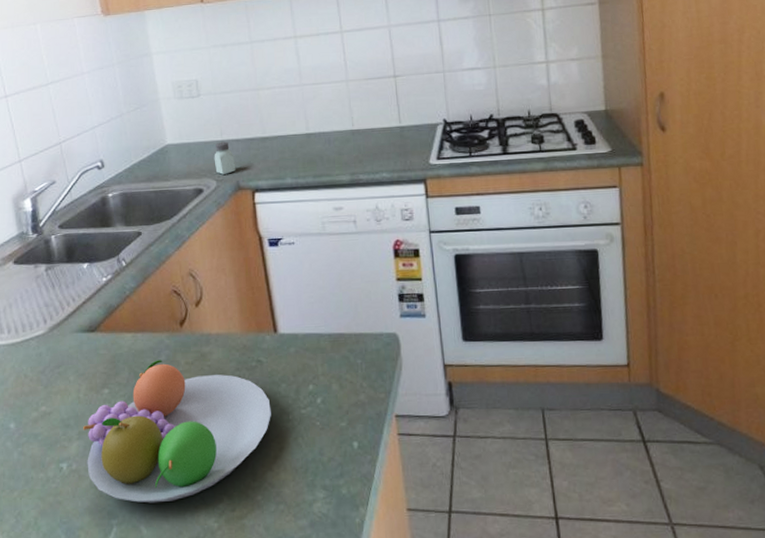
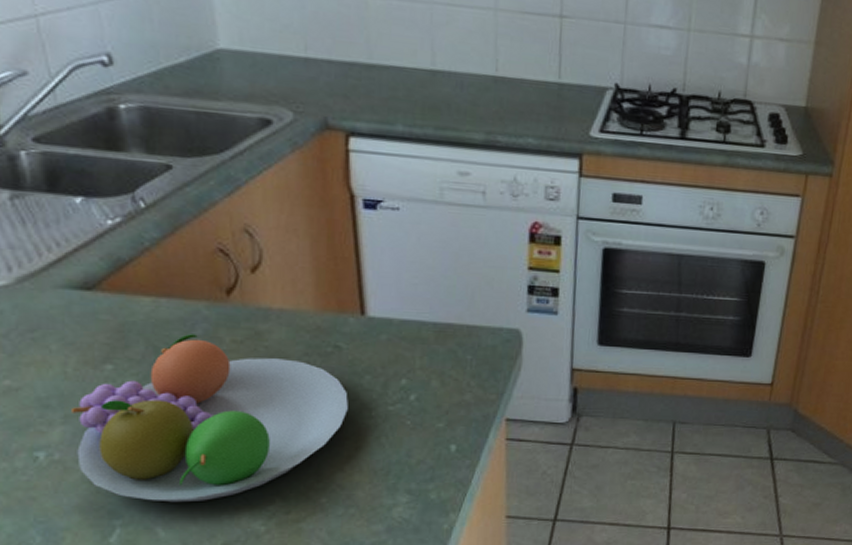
saltshaker: present [214,141,236,175] -> none [291,59,324,106]

